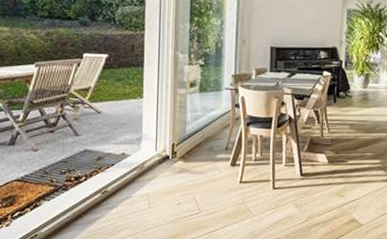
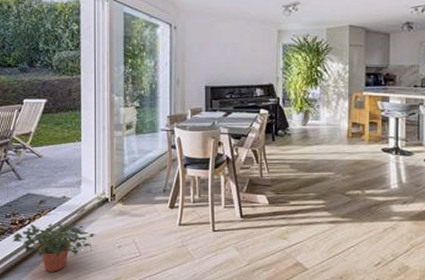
potted plant: none [67,180,156,229] -> present [13,223,96,272]

